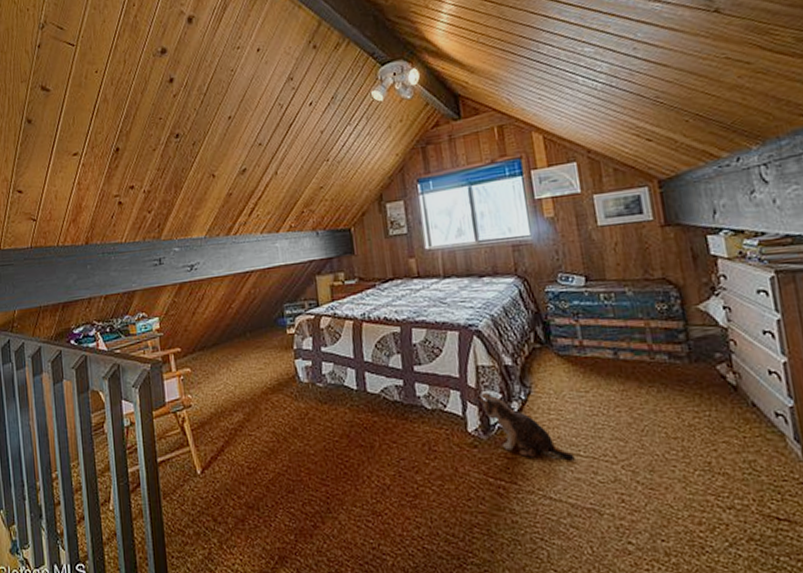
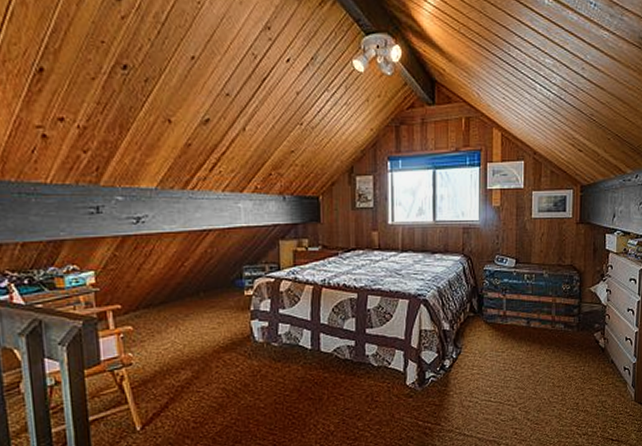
plush toy: present [478,393,575,461] -> none [418,352,487,406]

